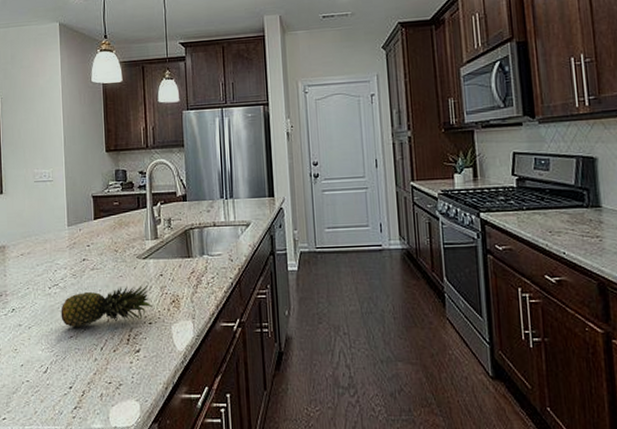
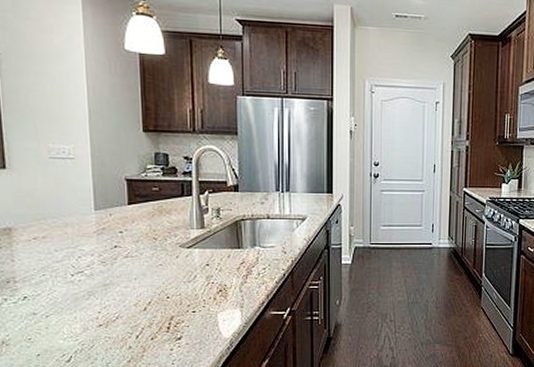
fruit: present [61,284,152,327] -> none [87,273,197,316]

